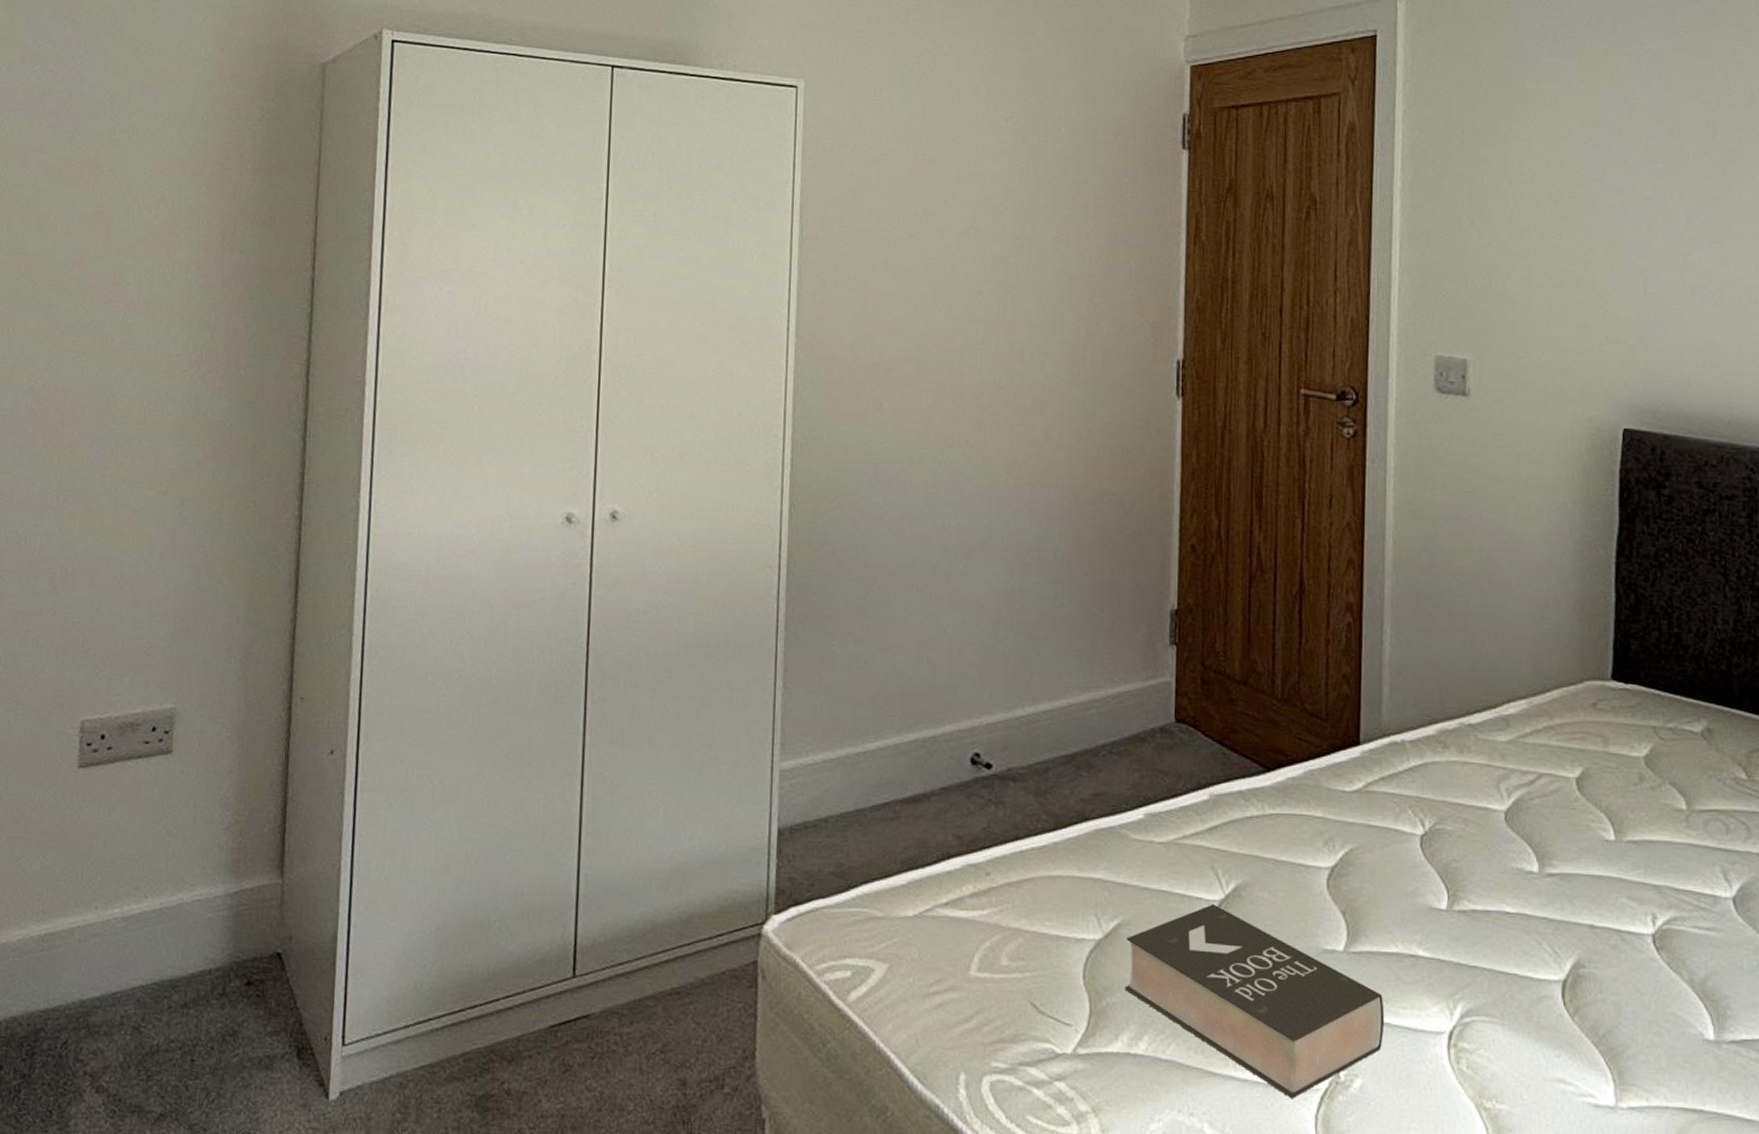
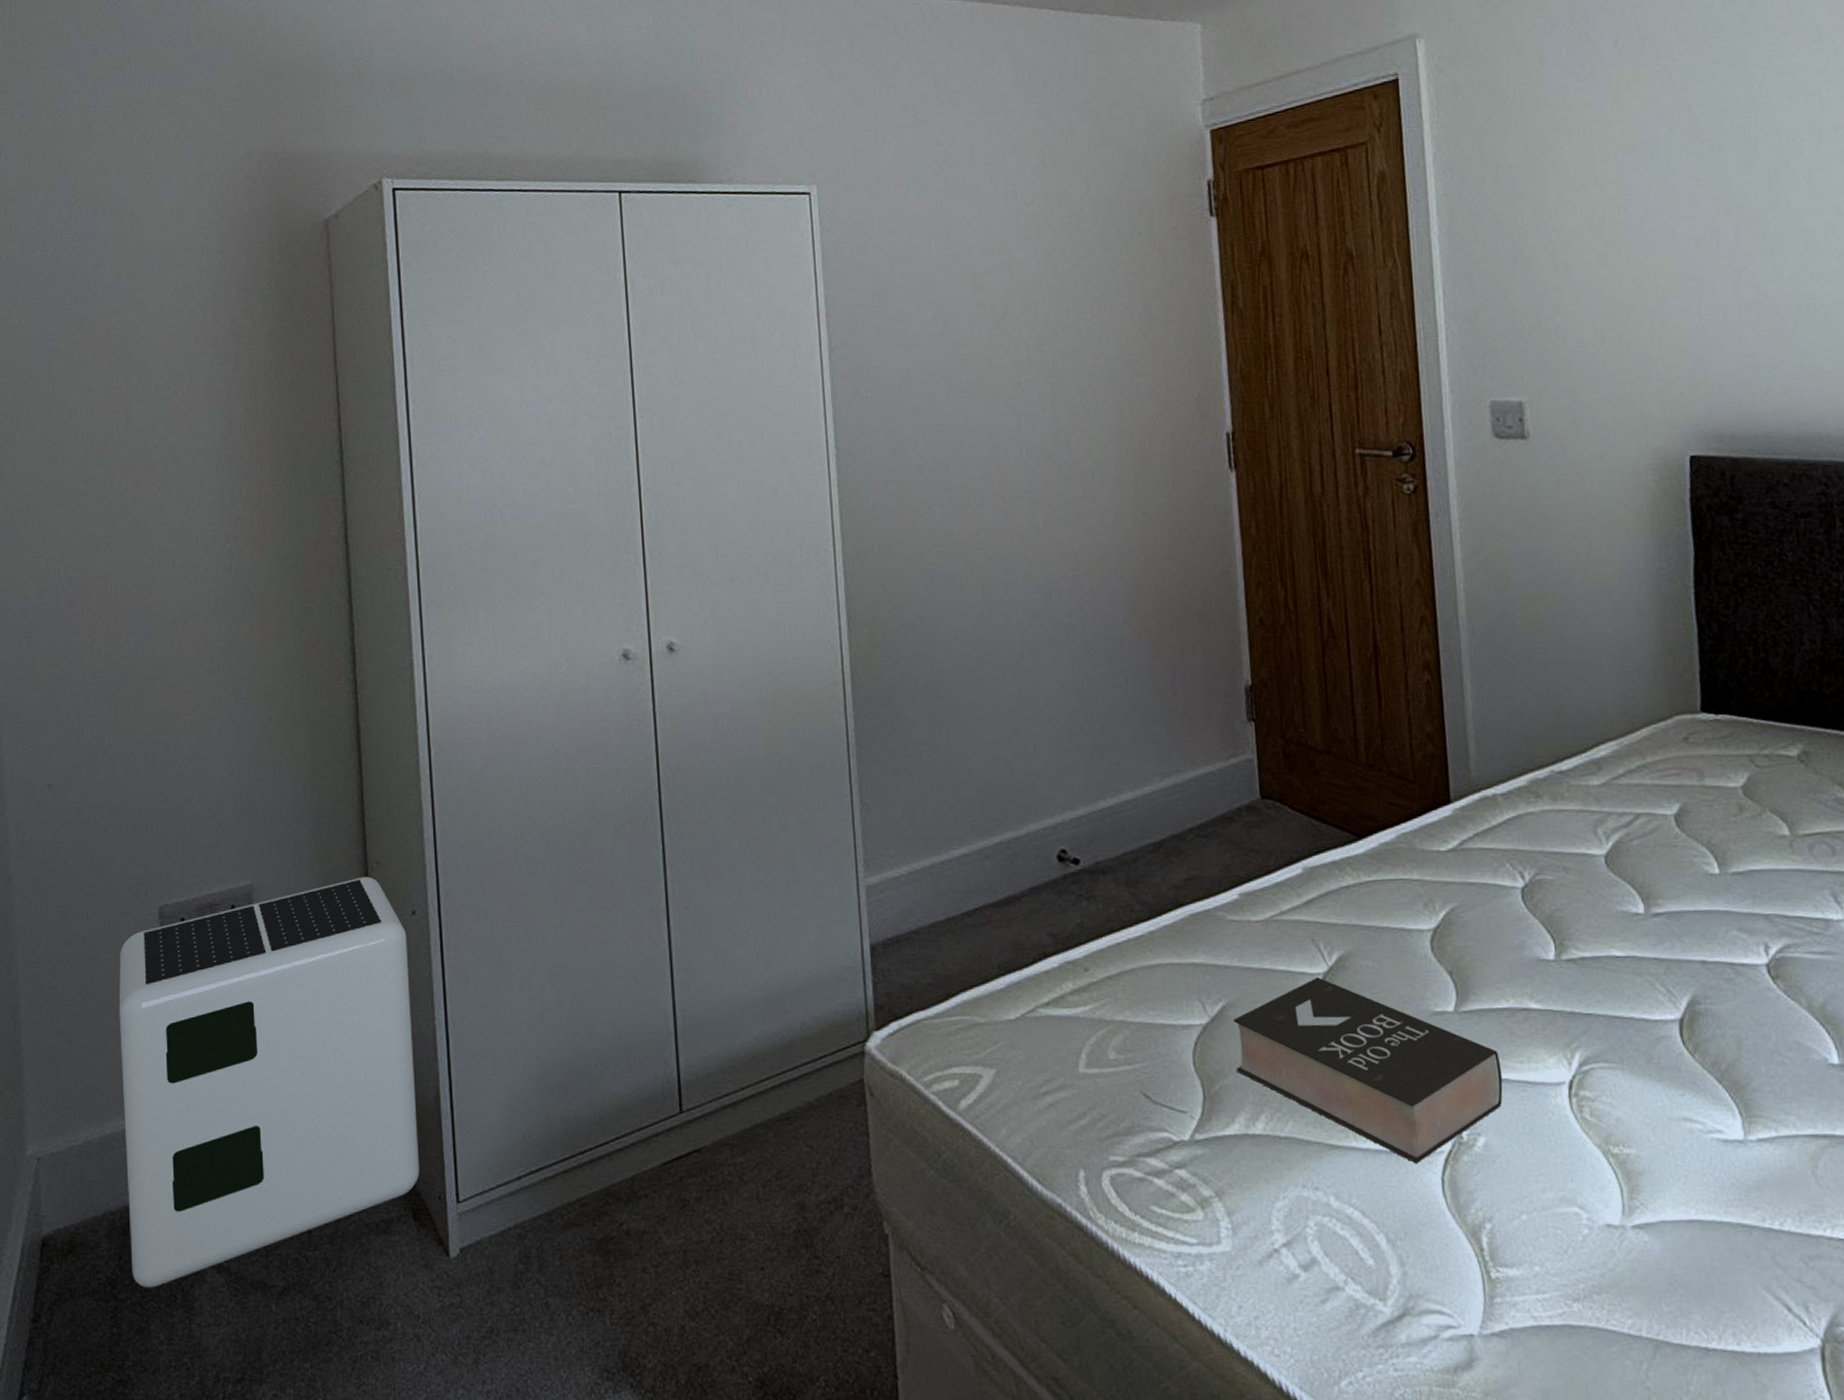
air purifier: none [11,711,323,1102] -> present [119,876,420,1288]

